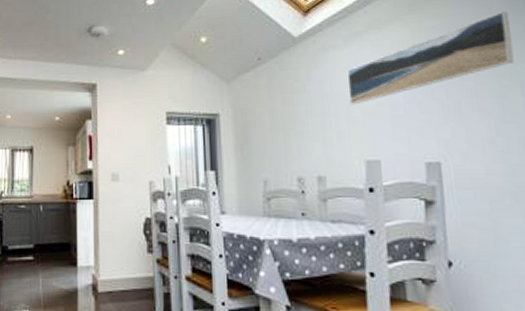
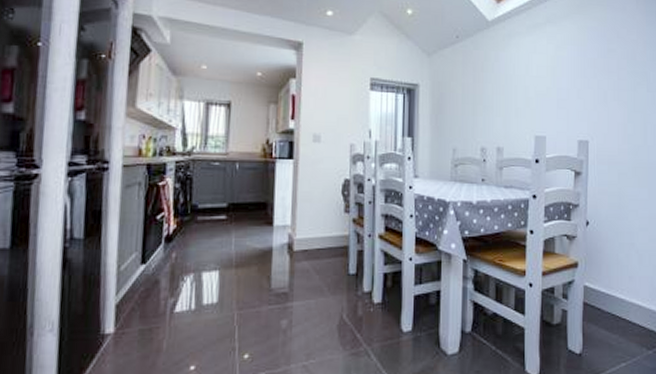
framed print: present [347,11,515,105] -> none [527,22,645,87]

